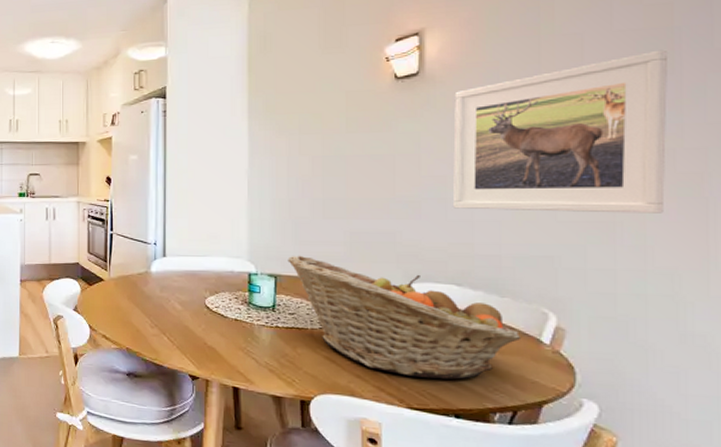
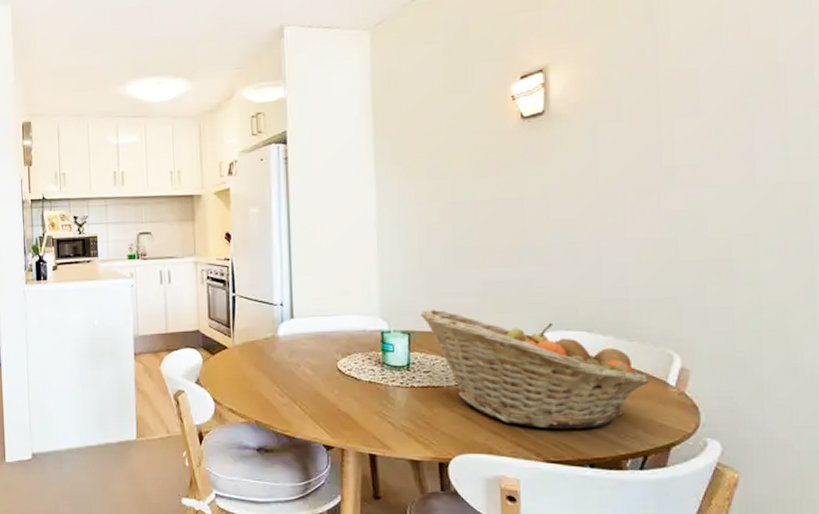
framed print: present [452,49,669,213] -> none [579,85,775,253]

